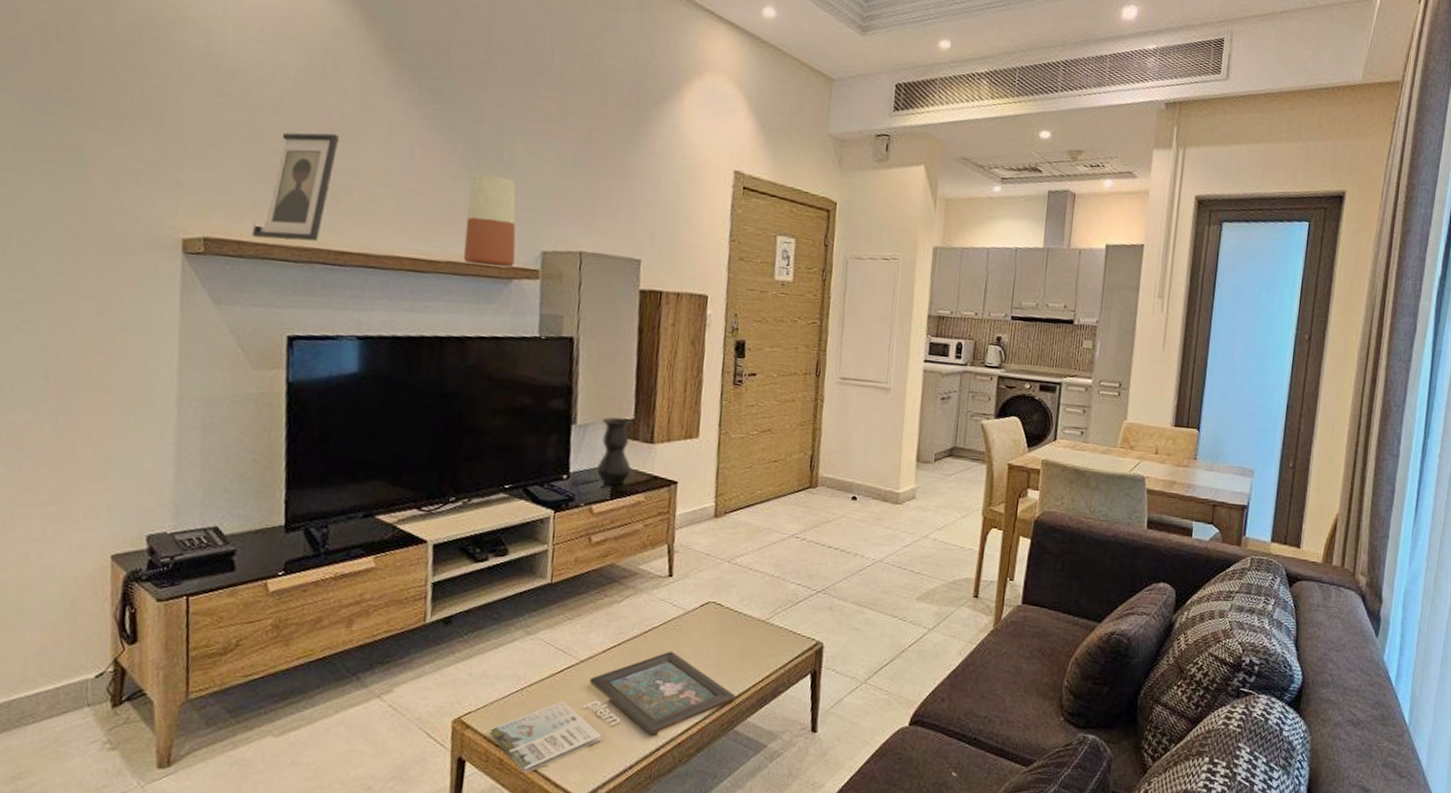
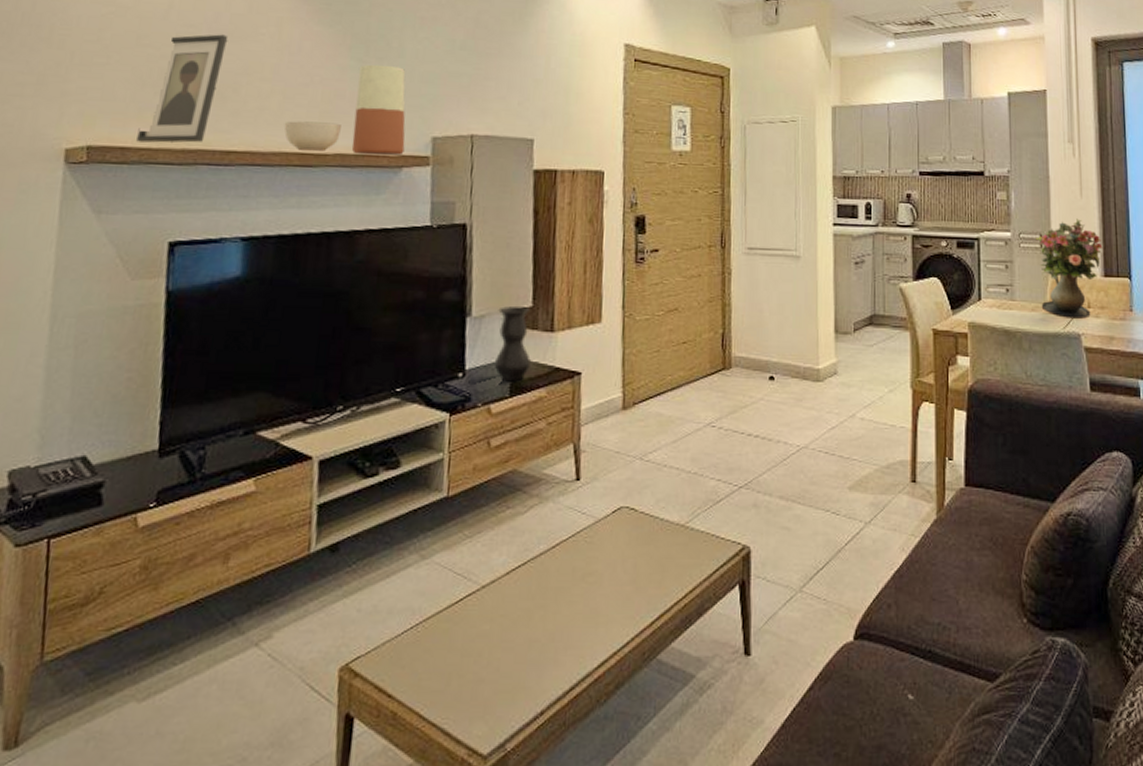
bowl: none [396,226,453,258] -> present [284,121,341,152]
magazine: present [488,700,621,774] -> none [380,632,529,729]
decorative tray: present [589,651,737,735] -> none [492,567,658,671]
bouquet: none [1111,371,1177,465] -> present [1035,219,1103,320]

